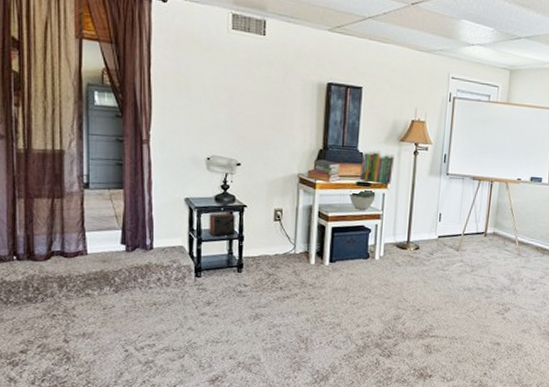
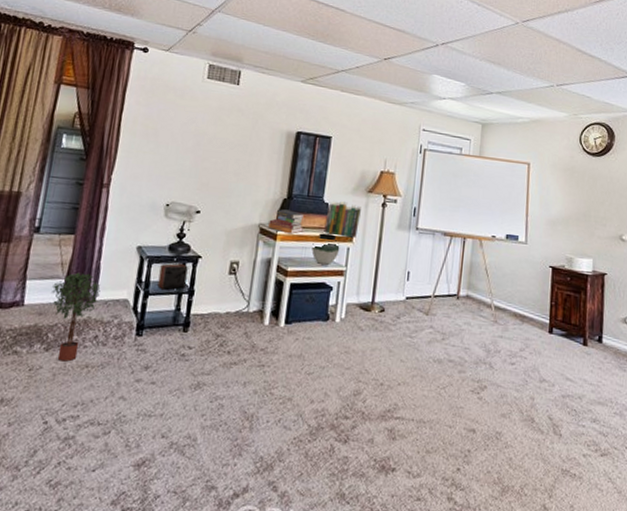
potted tree: none [111,223,158,301] -> present [52,272,101,362]

